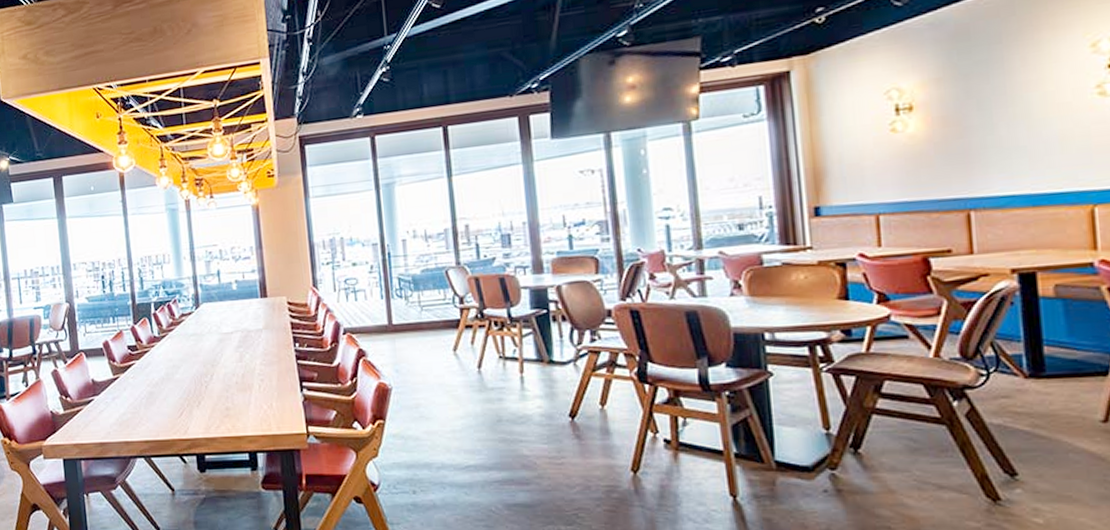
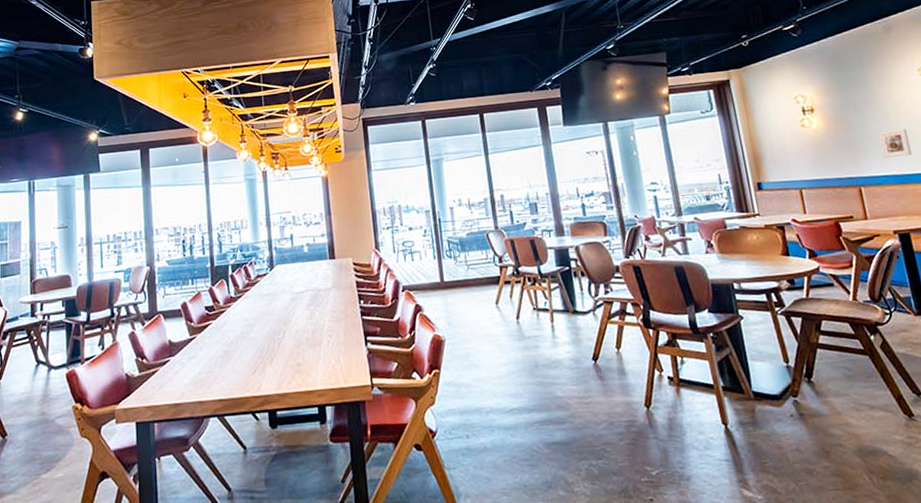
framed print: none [1010,131,1059,173] -> present [879,129,912,159]

